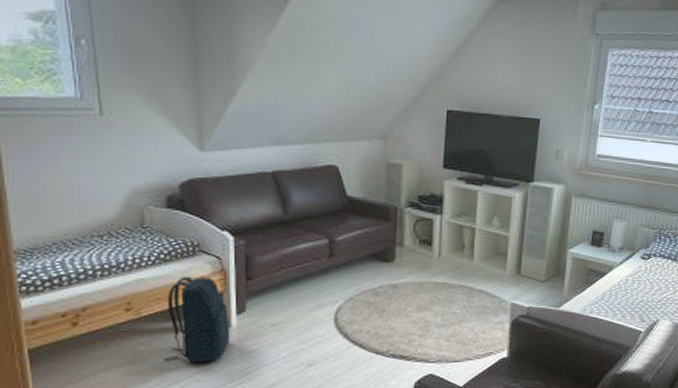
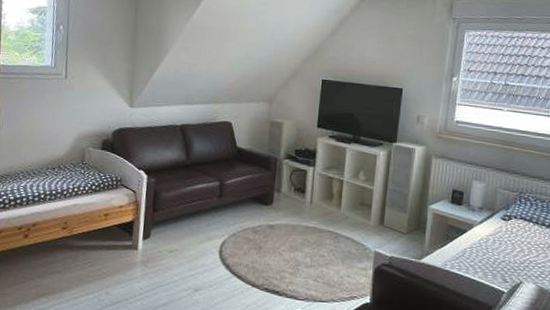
backpack: present [164,276,231,362] -> none [85,204,137,278]

